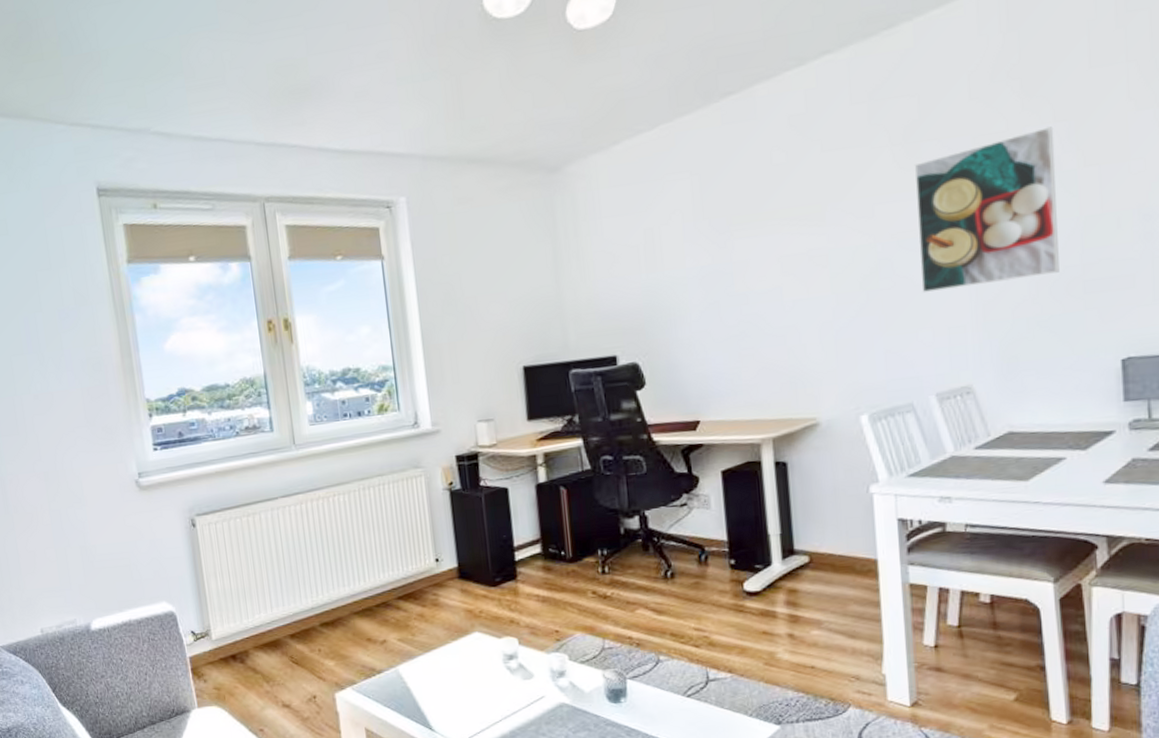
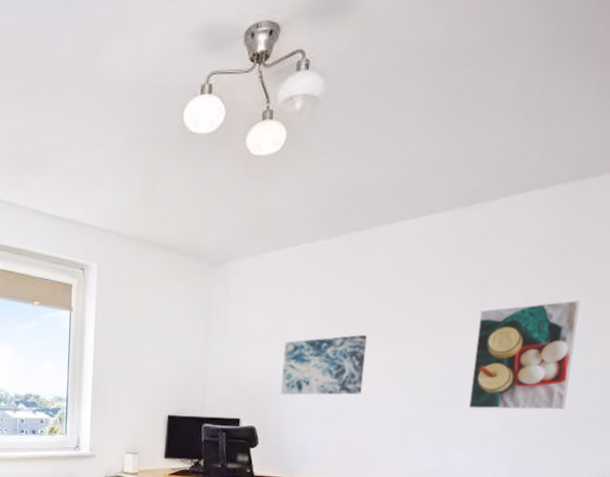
wall art: none [658,223,771,317] -> present [280,335,368,396]

